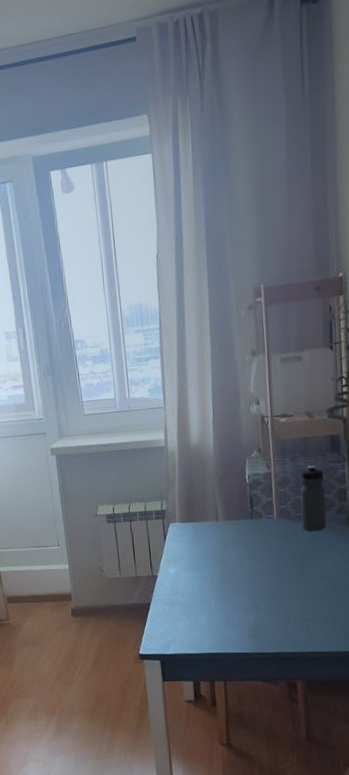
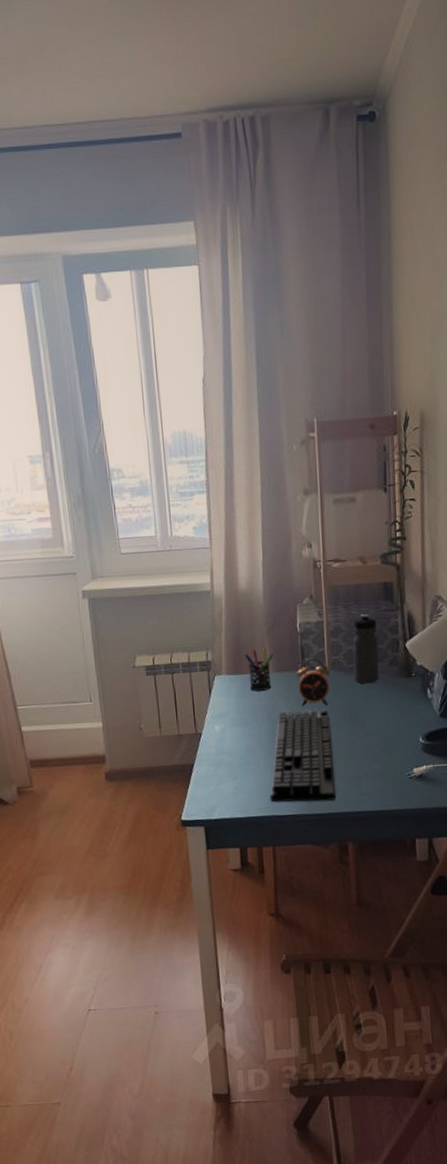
pen holder: none [196,497,224,538] -> present [244,647,273,691]
keyboard: none [221,555,285,641] -> present [270,709,336,803]
alarm clock: none [246,507,279,552] -> present [297,658,331,706]

